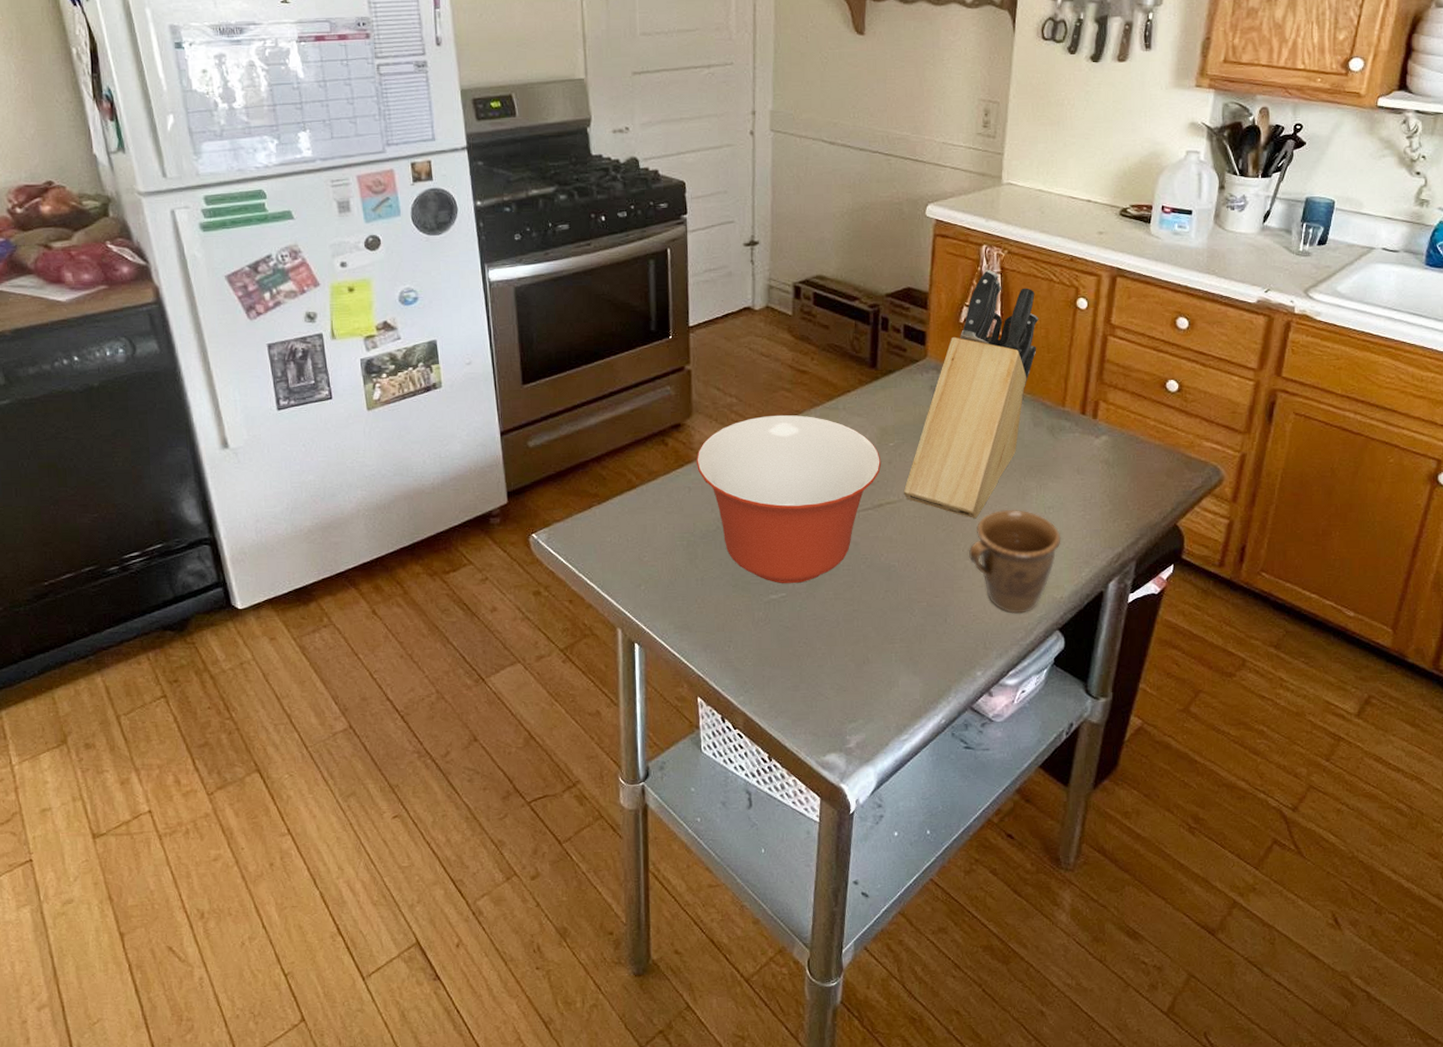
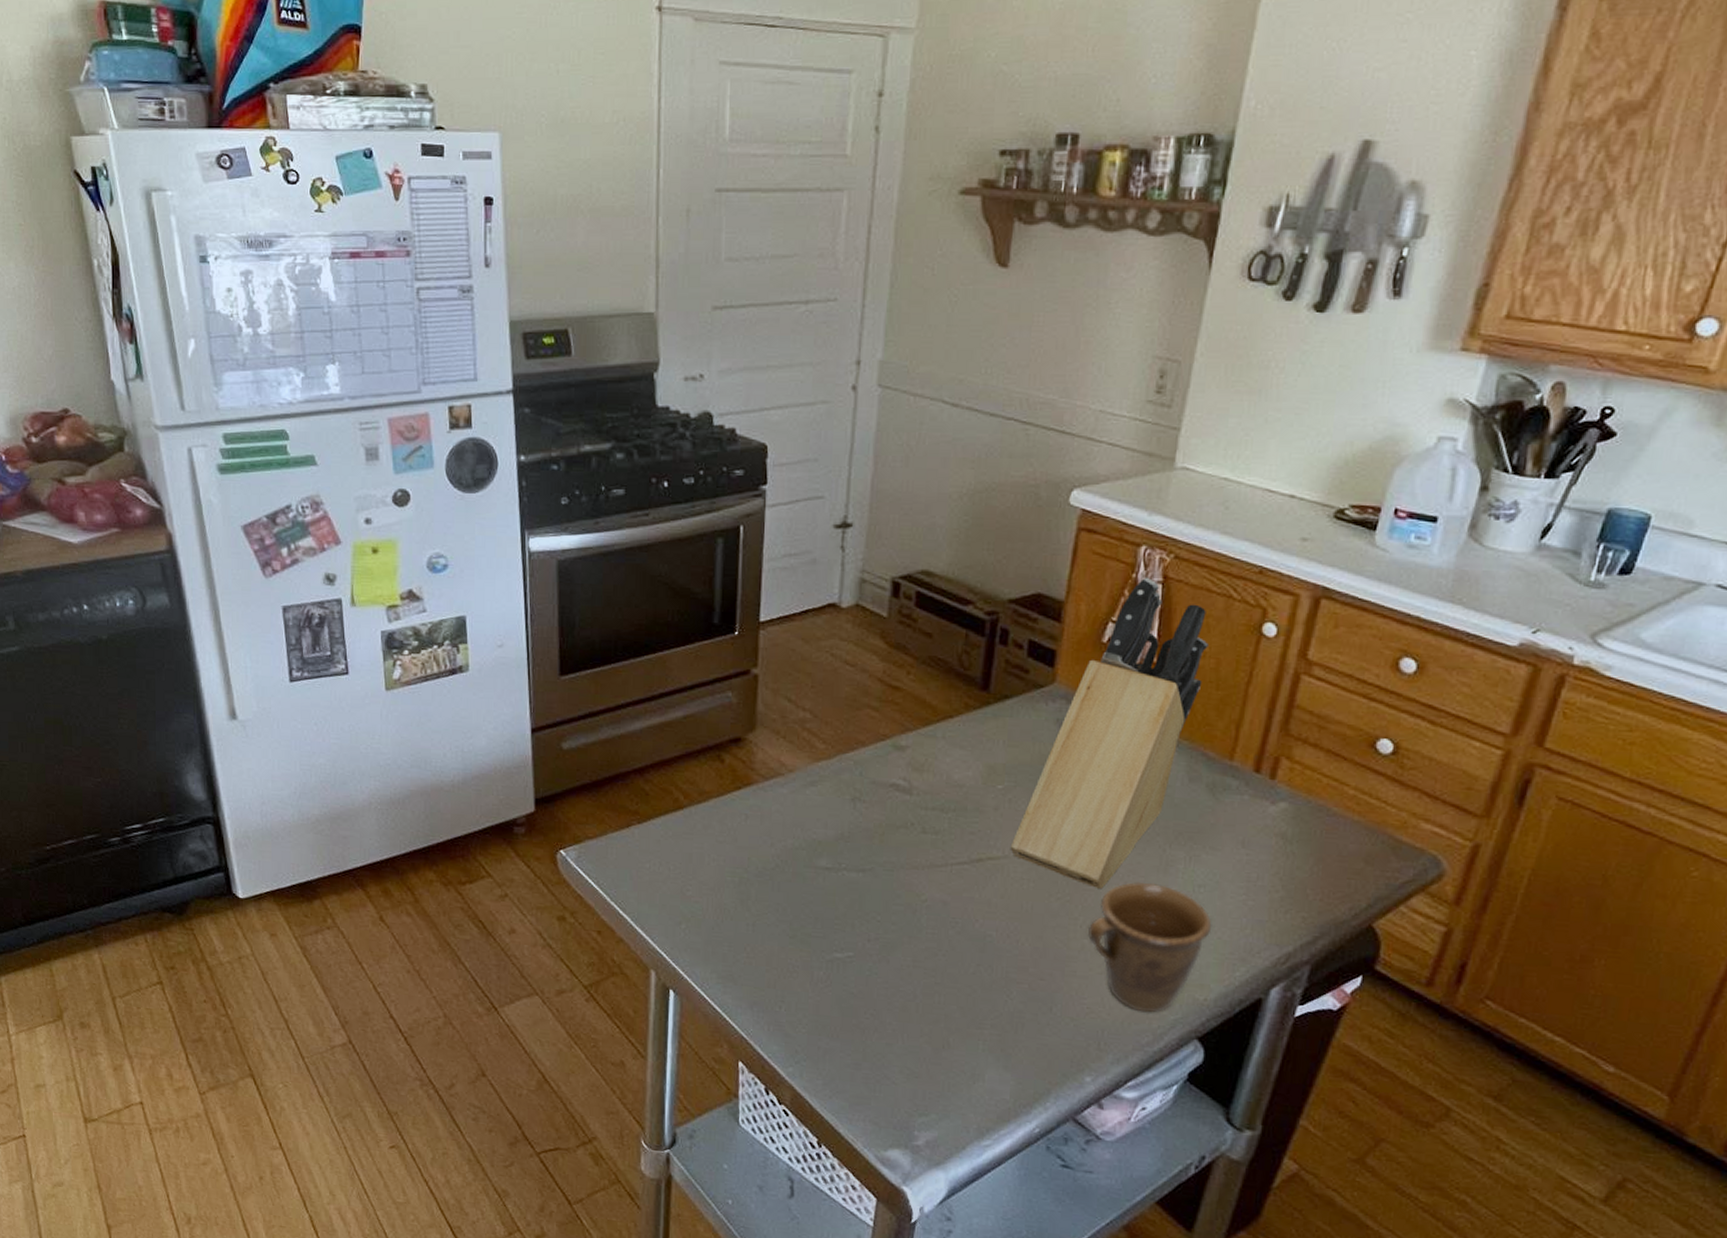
mixing bowl: present [696,414,882,584] -> none [756,737,986,943]

